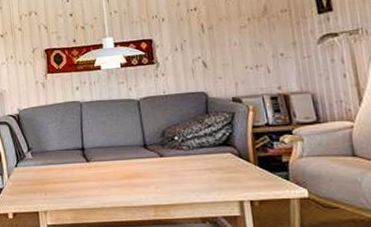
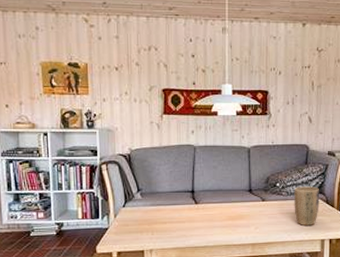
plant pot: none [196,138,231,185] -> present [294,186,320,226]

